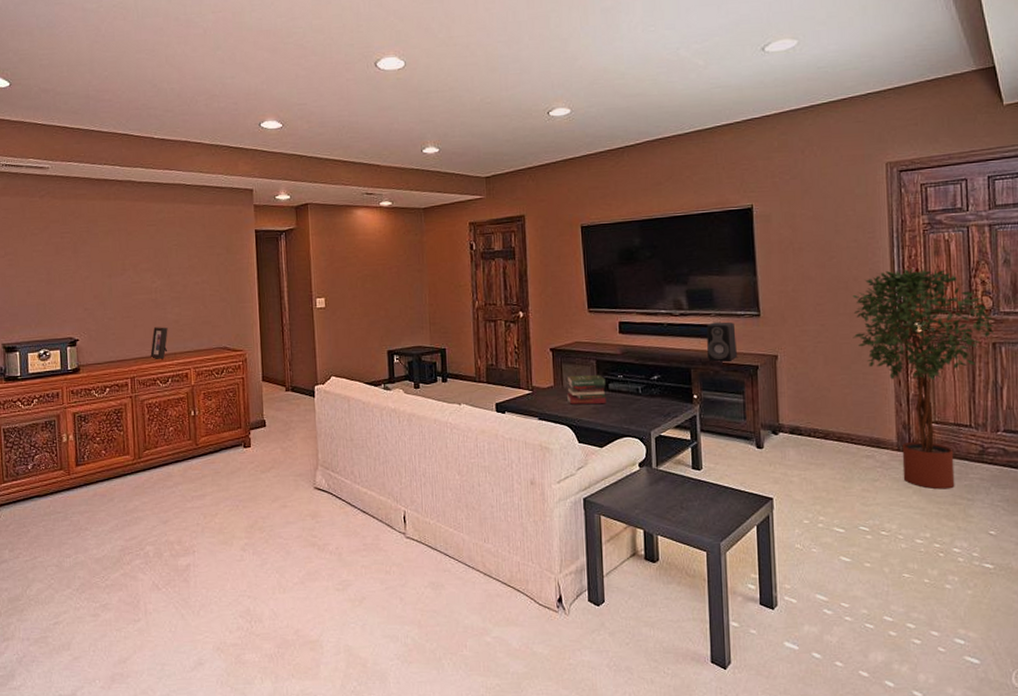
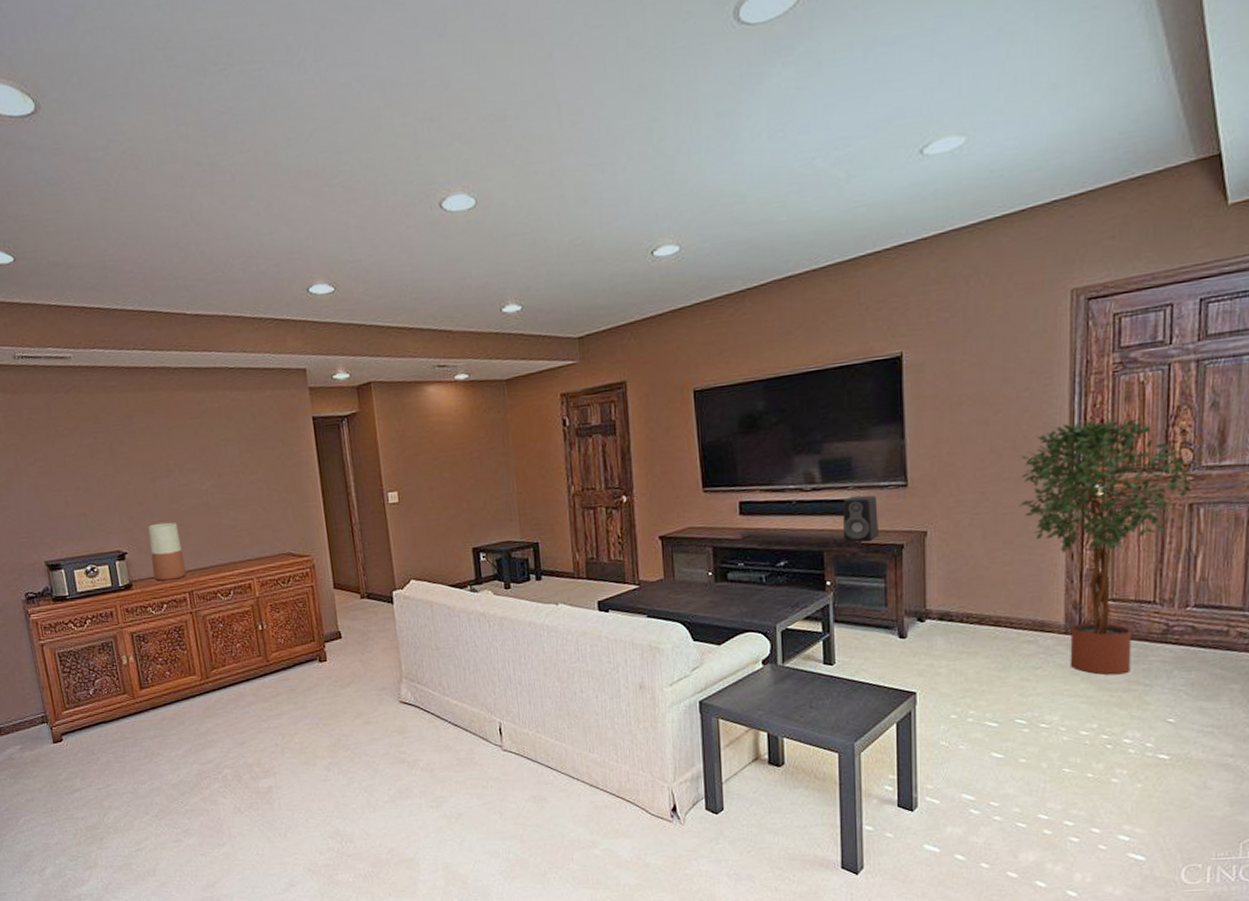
vase: none [99,314,130,367] -> present [147,522,186,581]
picture frame: present [150,327,168,359] -> none [207,533,226,570]
books: present [566,374,607,405] -> none [678,563,725,599]

